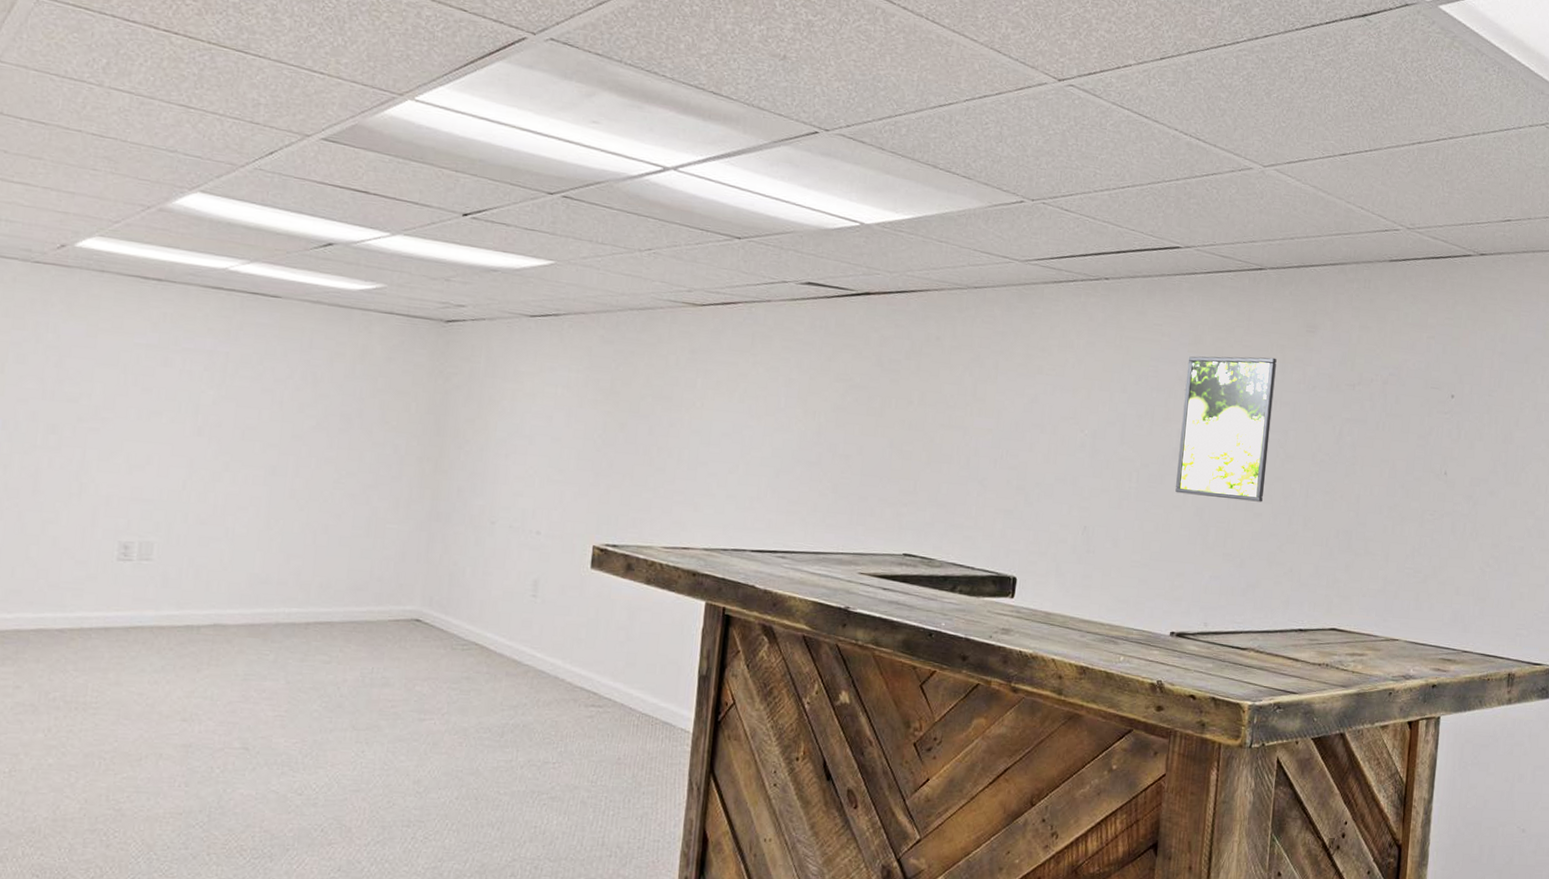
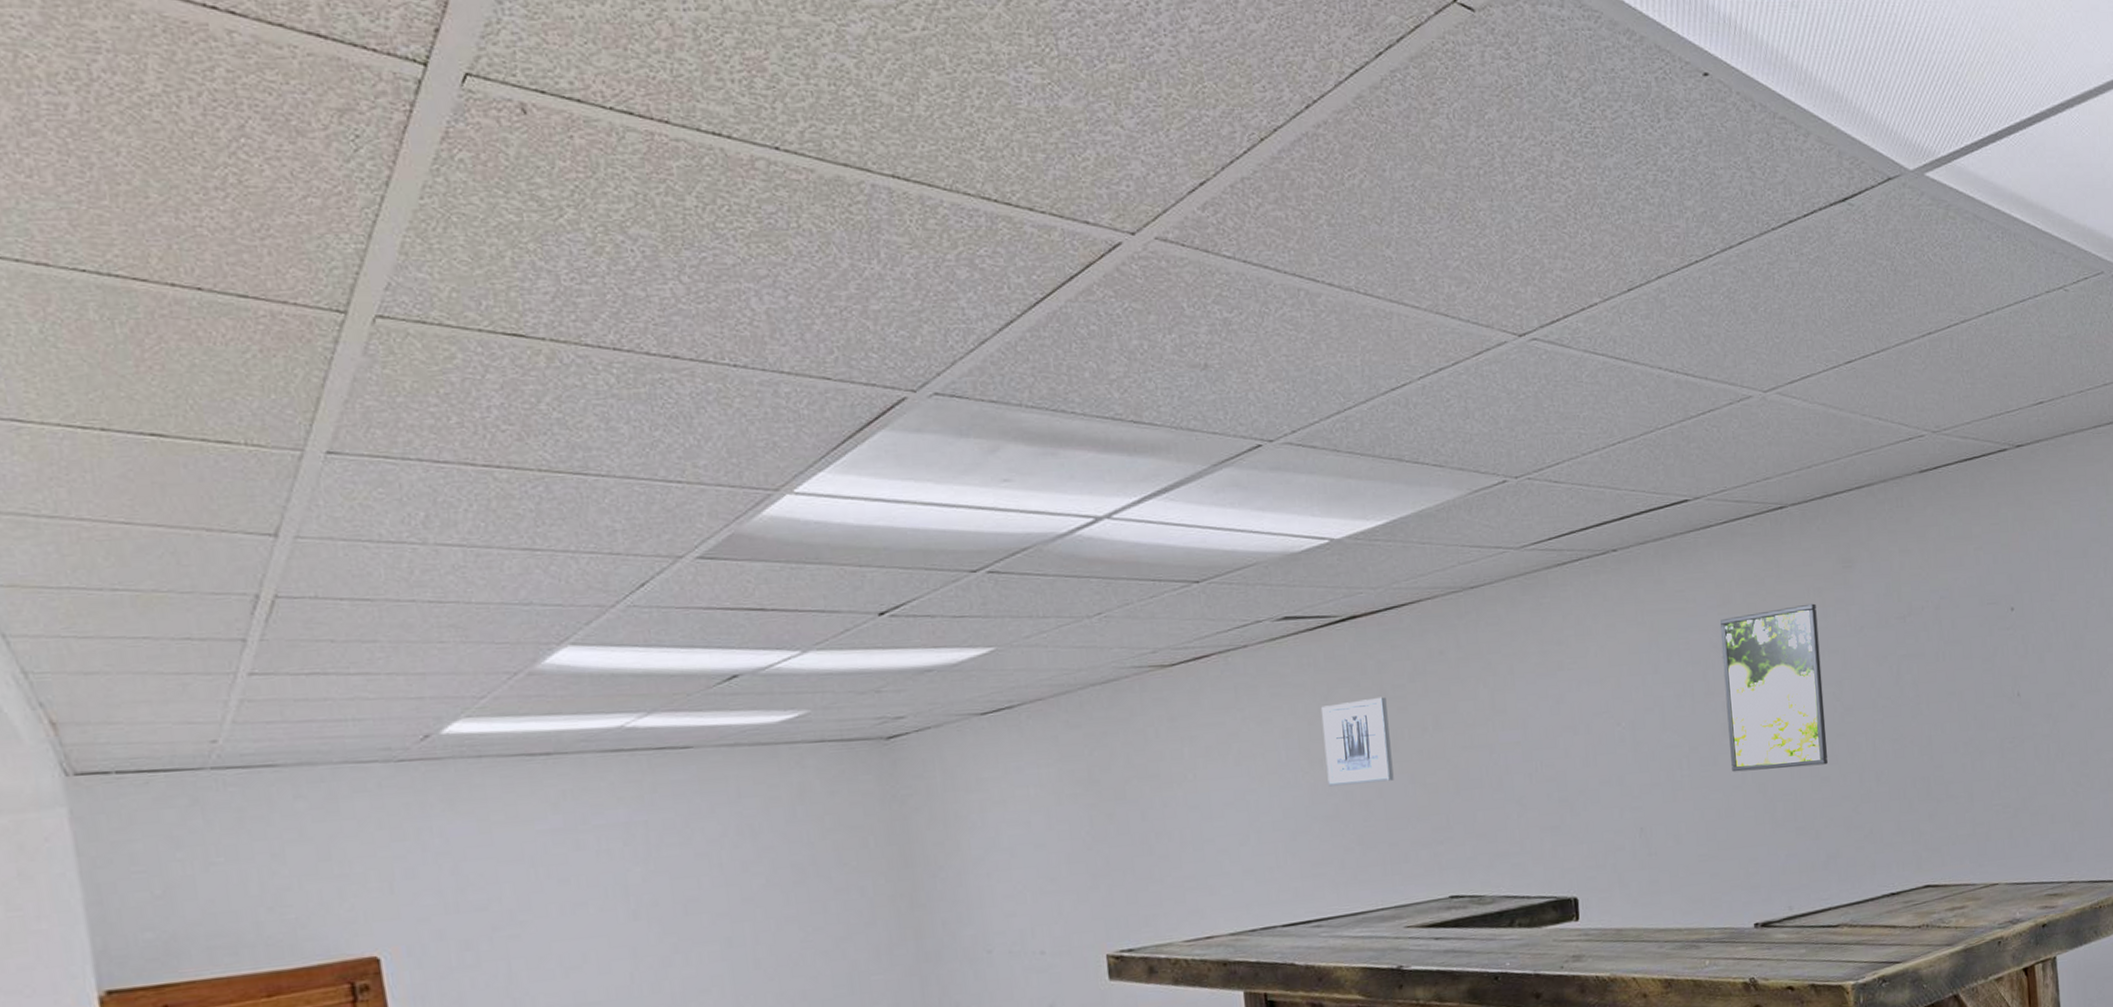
wall art: none [816,365,882,442] -> present [1320,696,1394,787]

